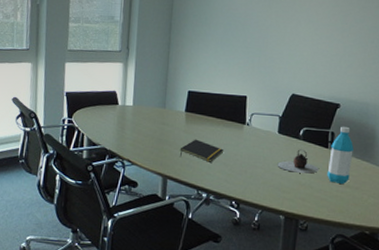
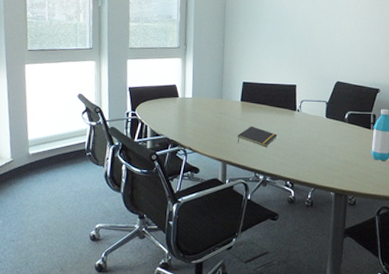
teapot: present [277,149,319,174] -> none [326,131,363,153]

